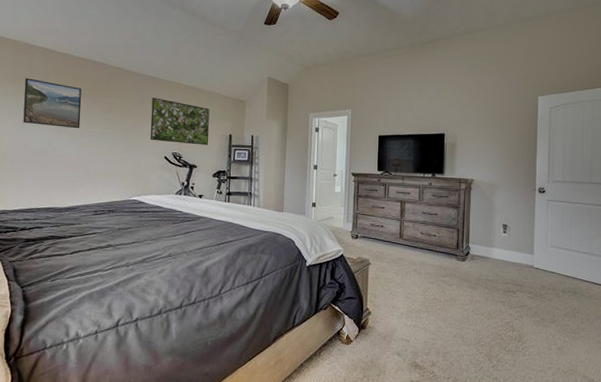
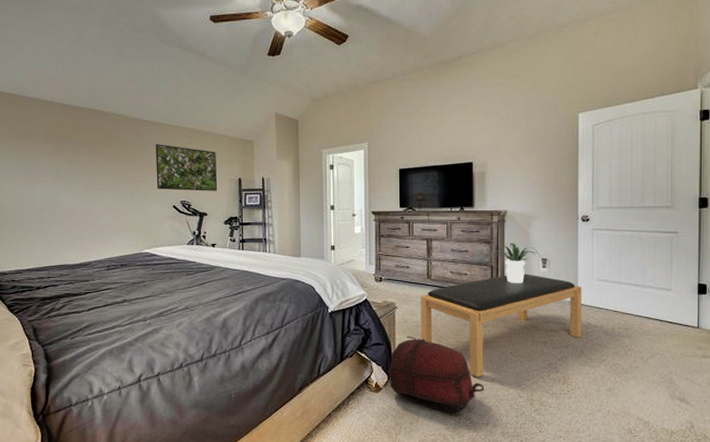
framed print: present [23,78,82,129] -> none [25,132,85,182]
backpack: none [359,291,448,367] -> present [388,336,485,413]
bench: none [391,238,538,333] -> present [420,274,582,377]
potted plant: none [456,208,503,246] -> present [489,242,541,283]

